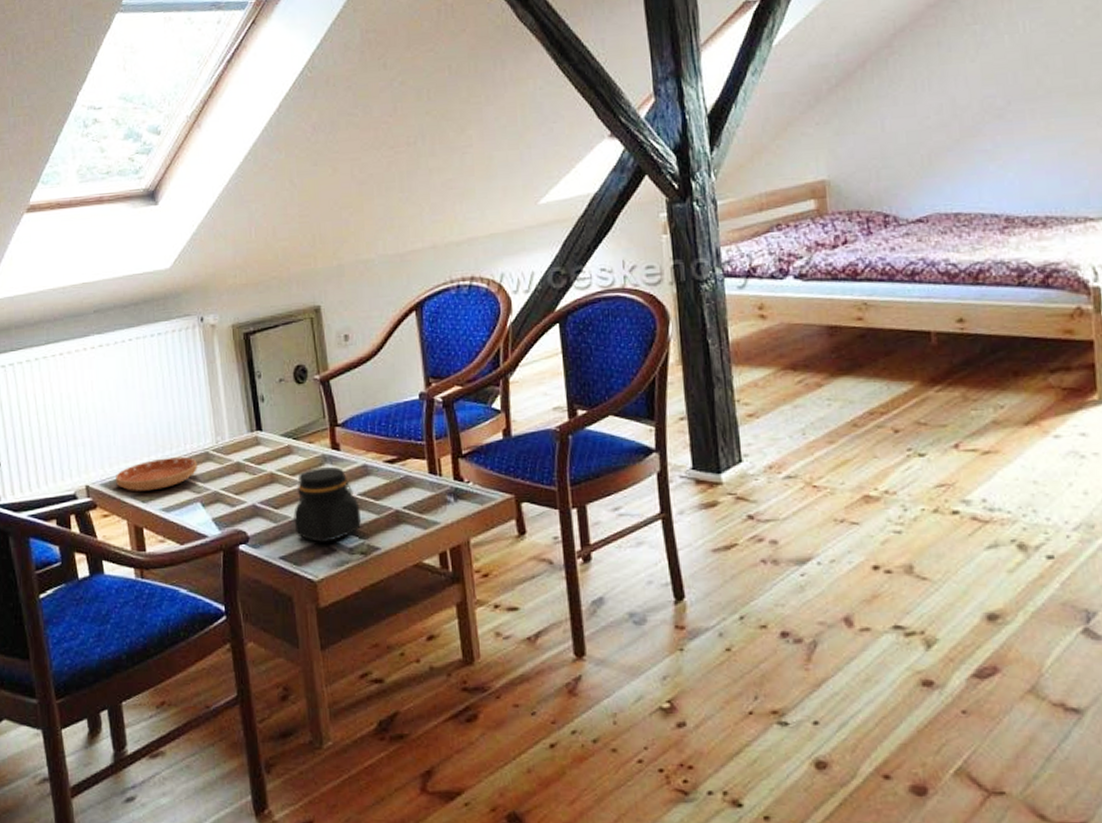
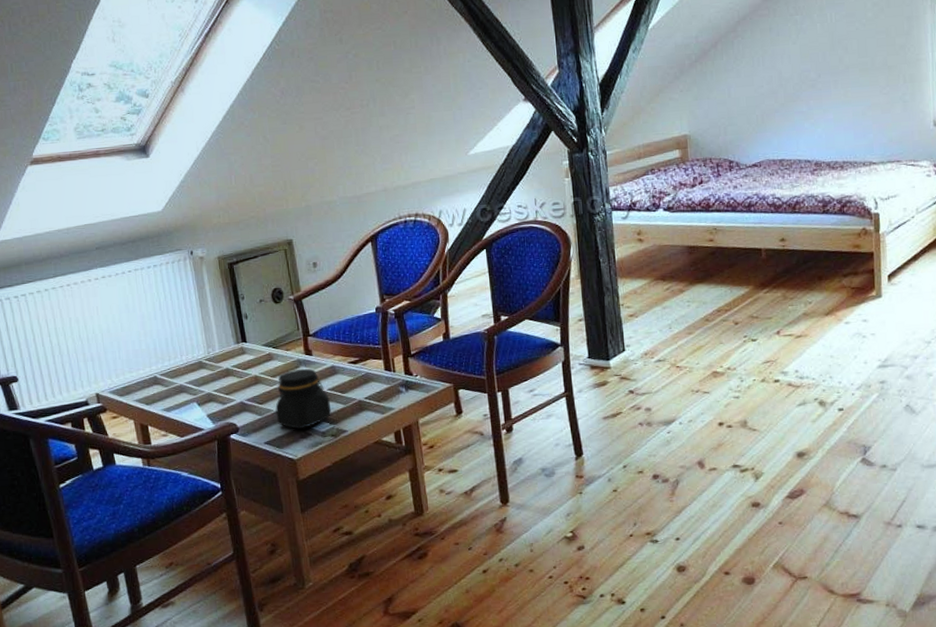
saucer: present [116,457,198,491] -> none [122,366,193,396]

